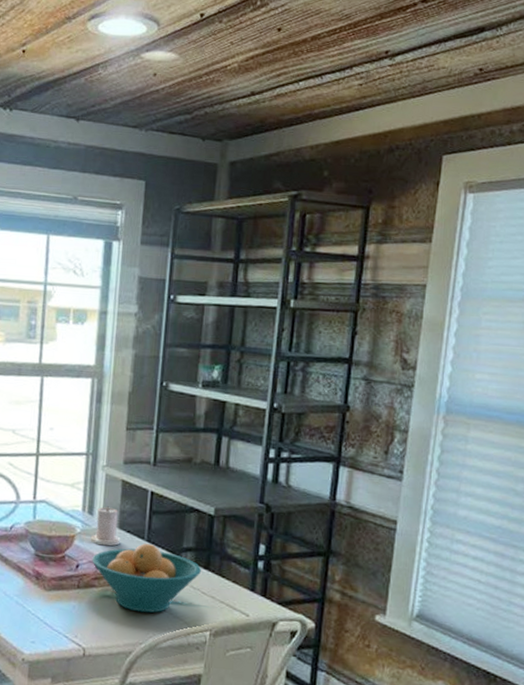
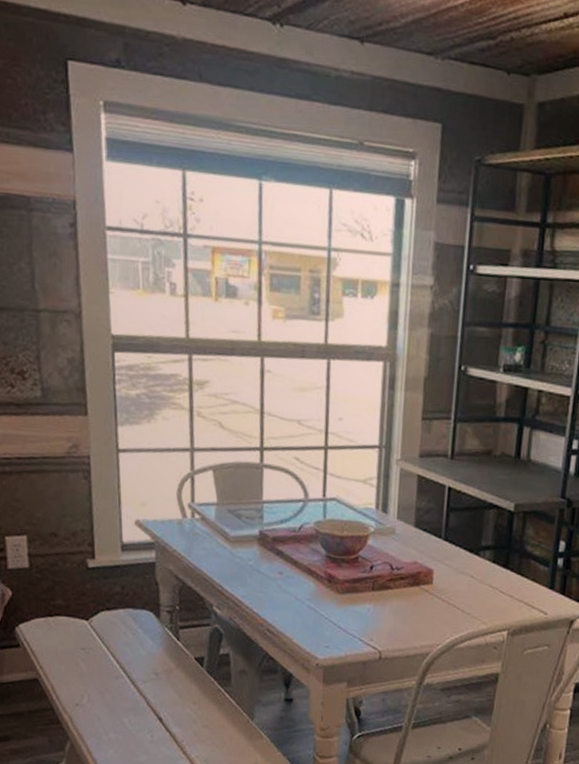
candle: present [90,506,121,546] -> none [384,503,417,546]
fruit bowl: present [92,543,202,613] -> none [387,542,501,614]

